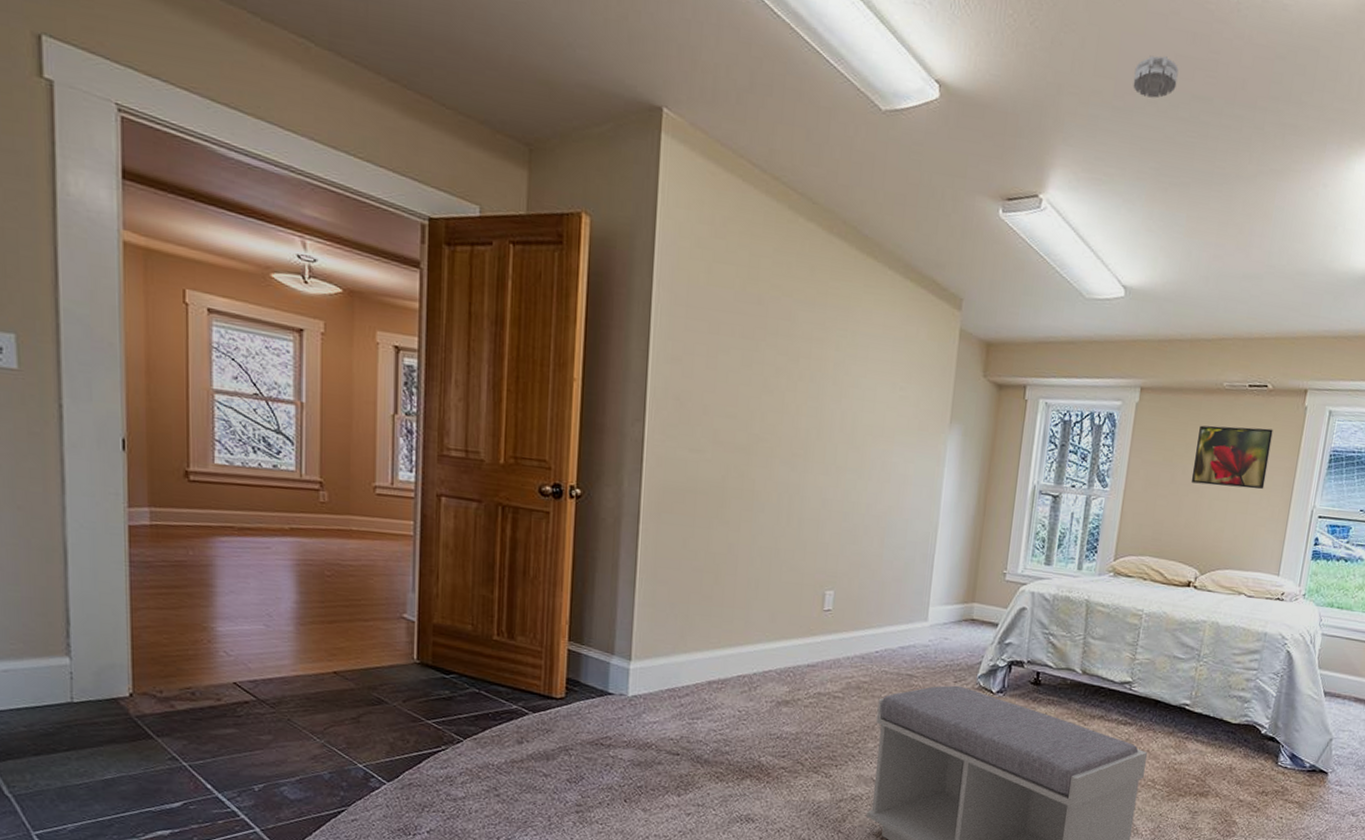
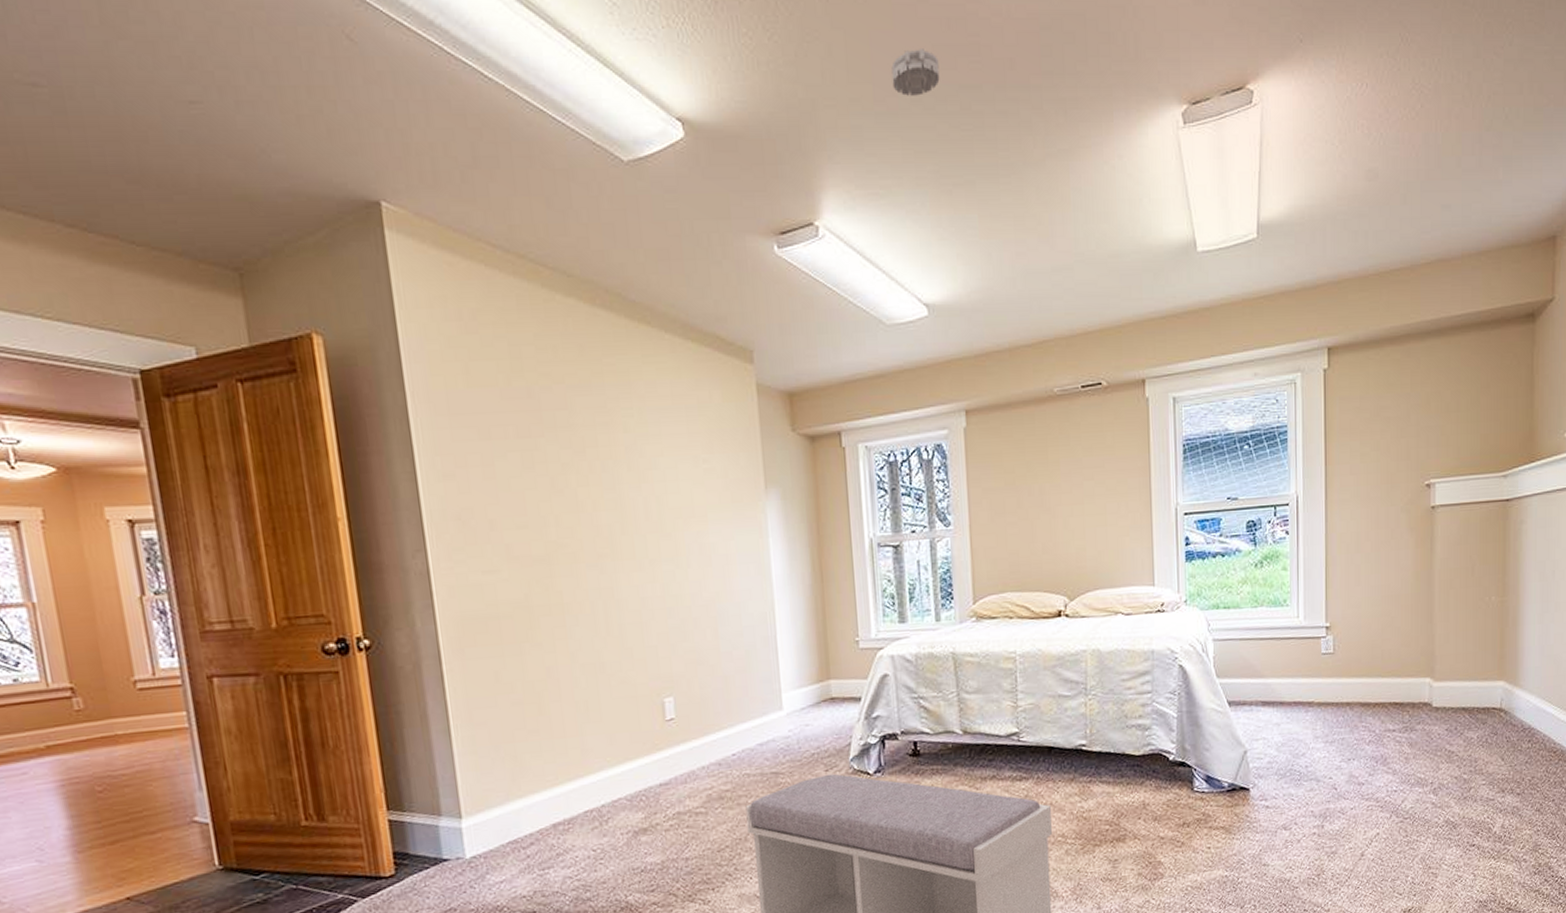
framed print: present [1191,425,1273,489] -> none [1038,429,1120,503]

